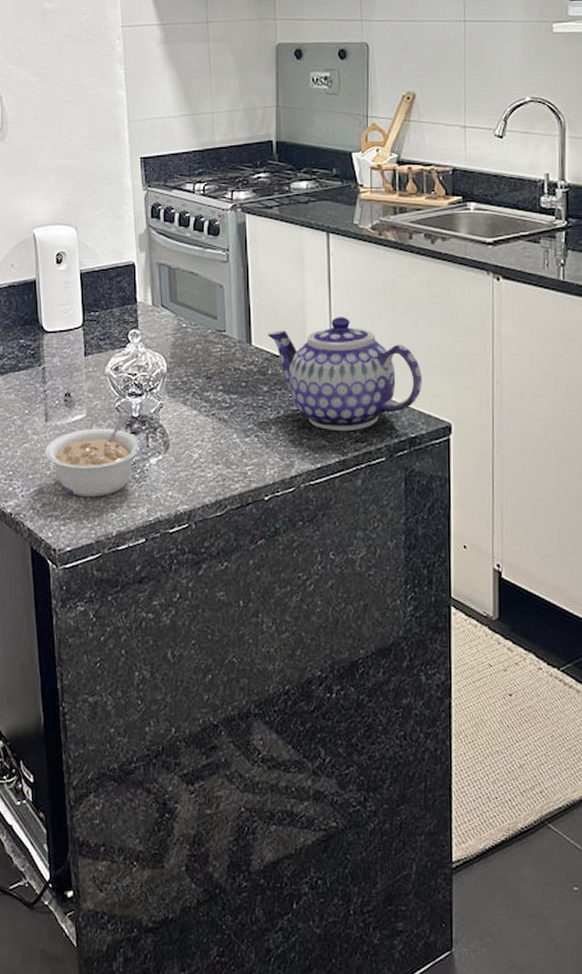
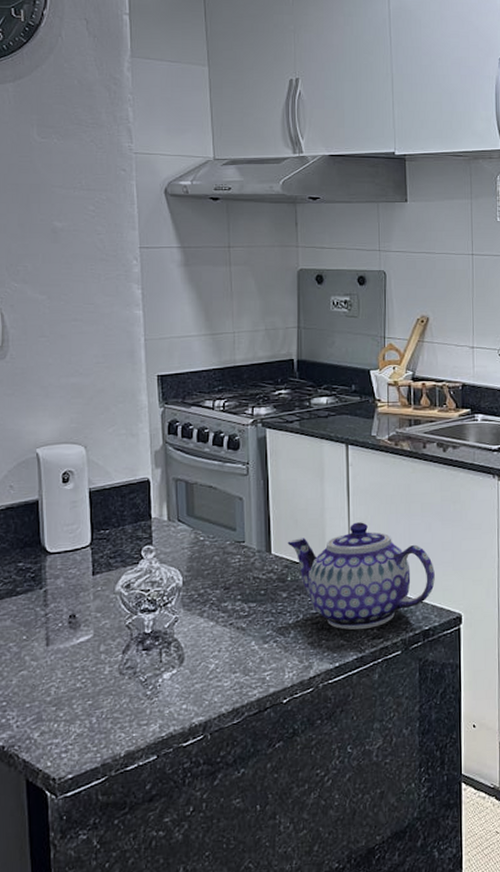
legume: present [44,414,141,498] -> none [44,631,153,721]

